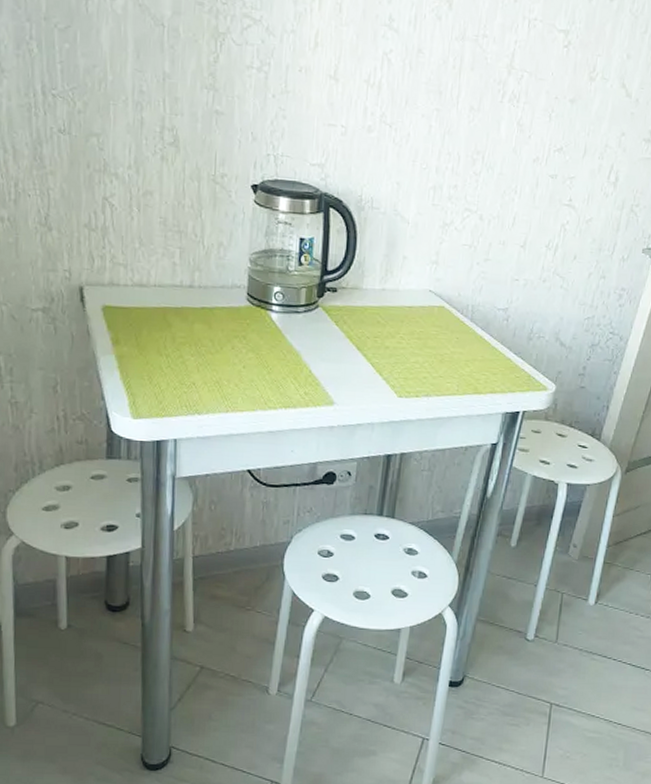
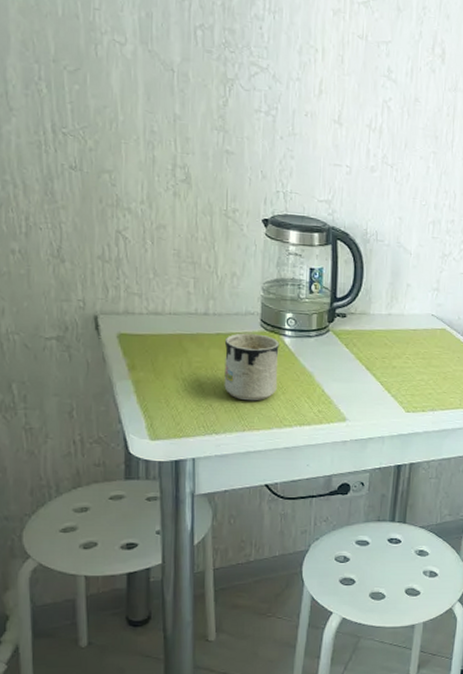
mug: none [208,307,266,381] -> present [224,333,279,401]

